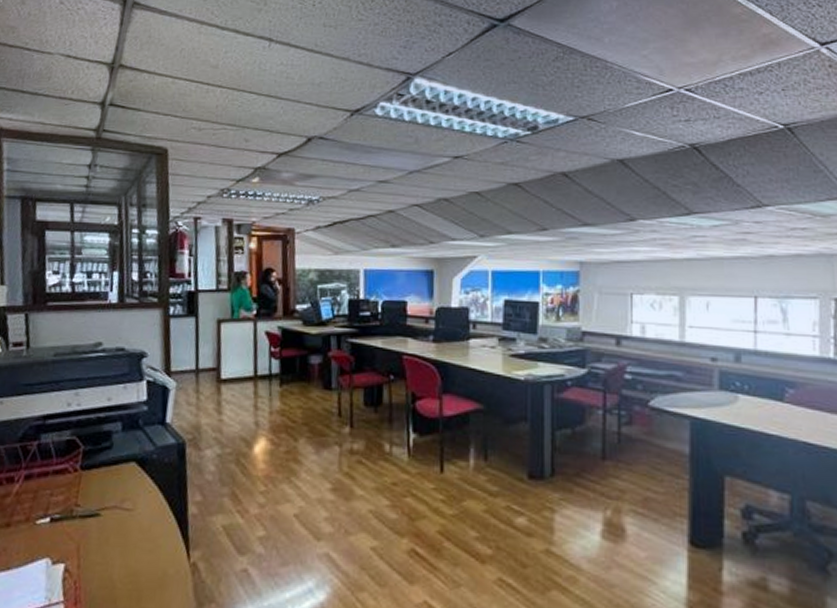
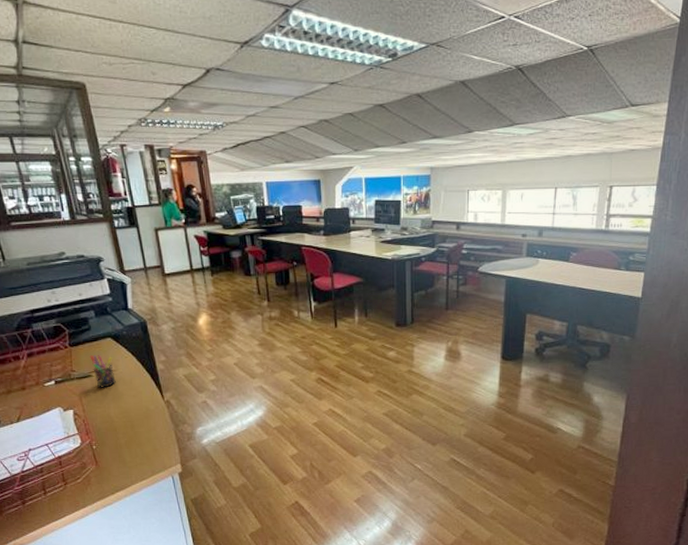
pen holder: none [103,484,132,535] -> present [89,355,116,388]

